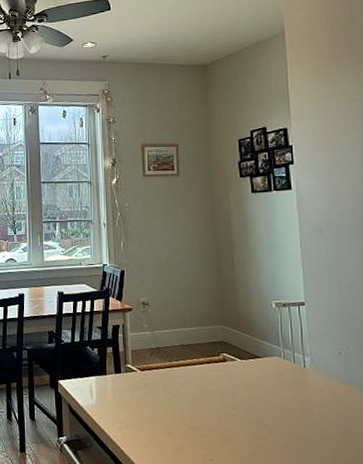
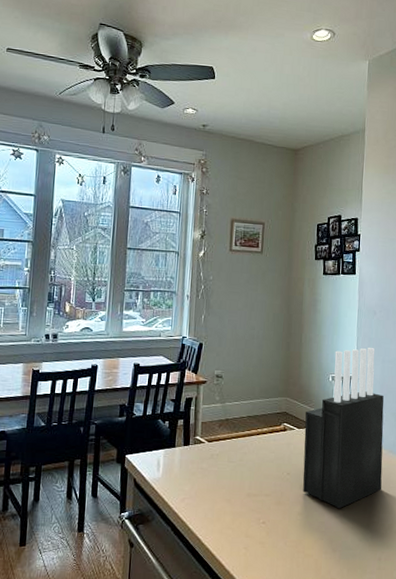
knife block: none [248,270,356,452] -> present [303,348,384,509]

